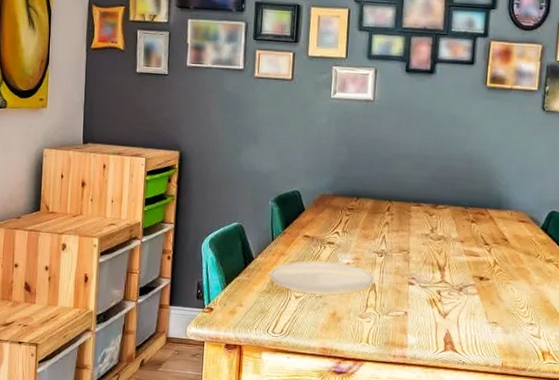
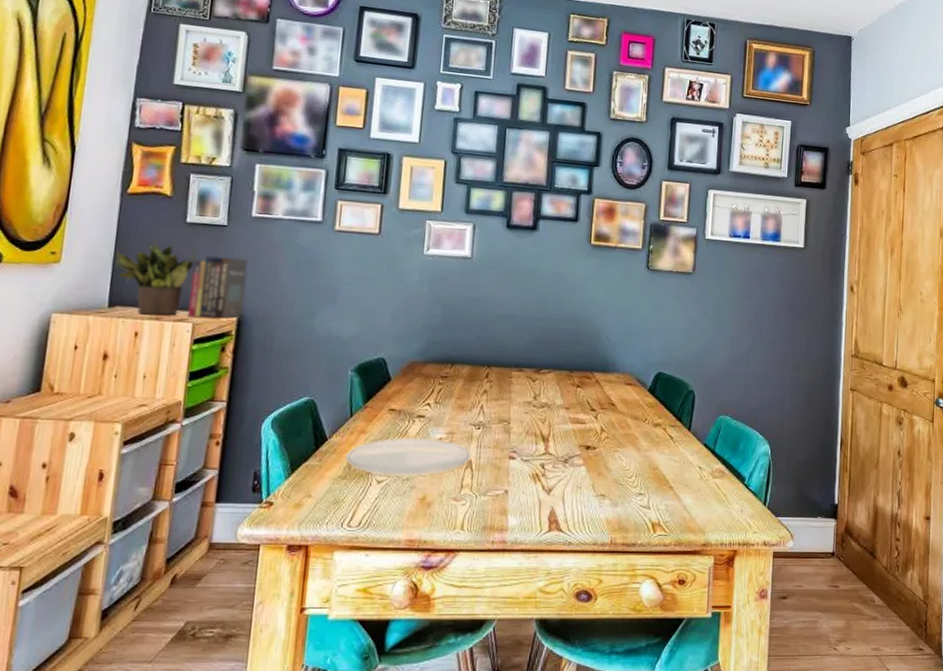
potted plant: none [85,87,145,152] -> present [115,239,196,316]
books: none [141,101,186,155] -> present [187,256,248,319]

